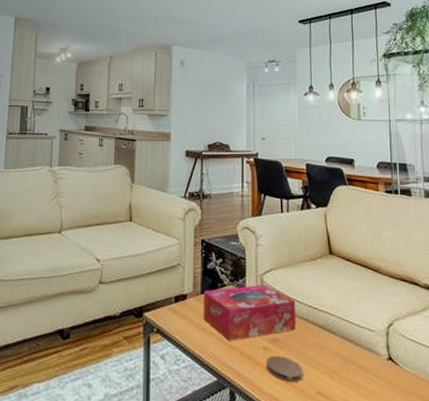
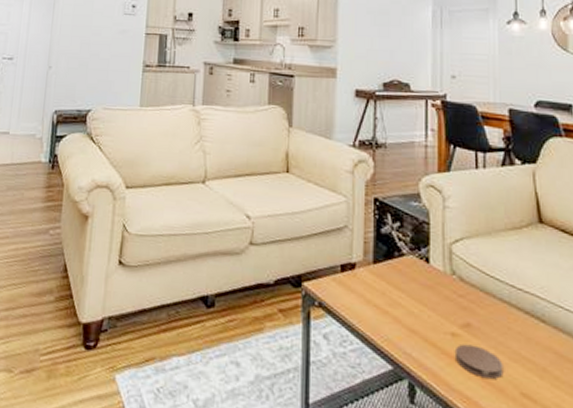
tissue box: present [203,284,296,341] -> none [376,255,495,323]

